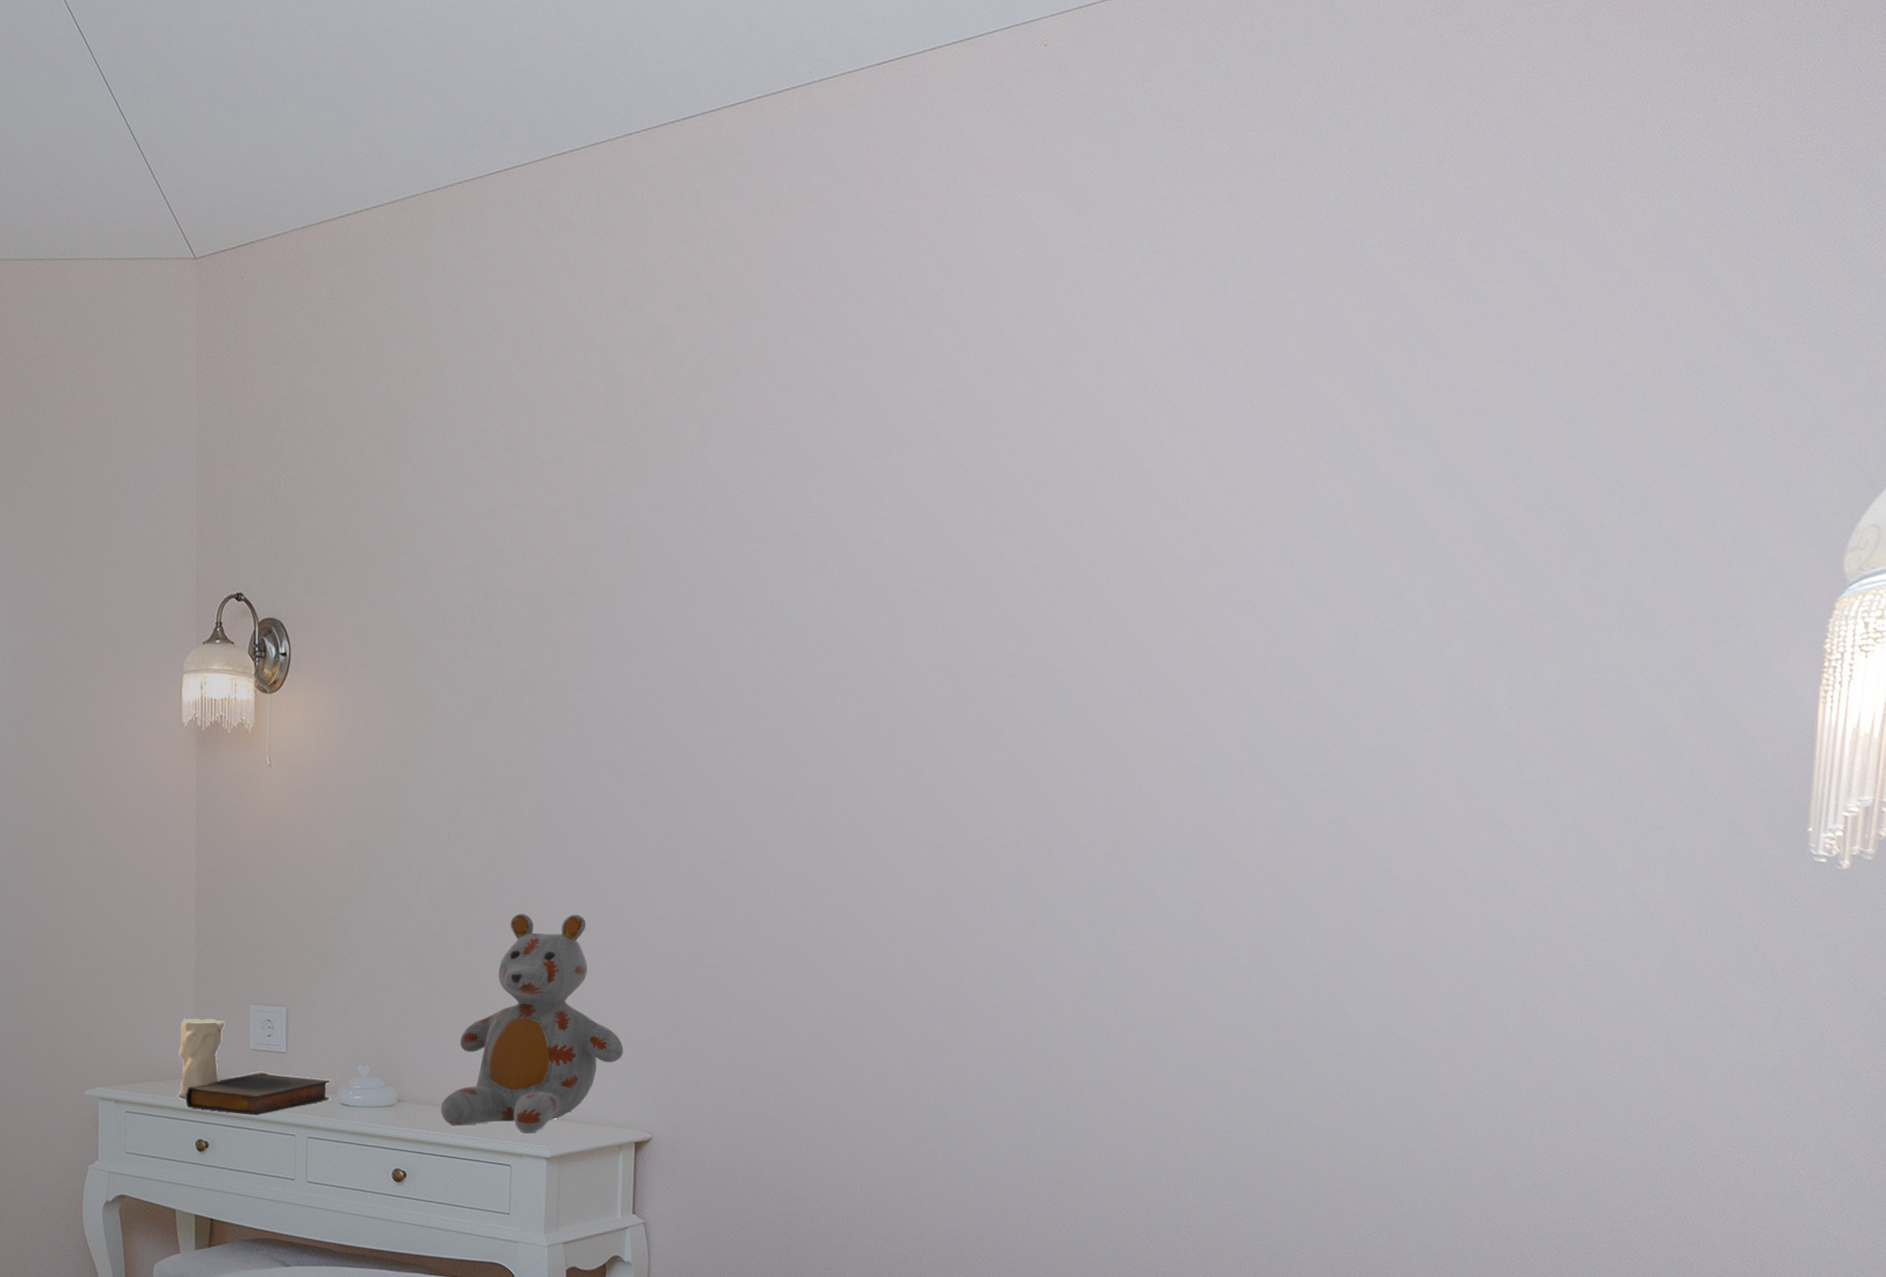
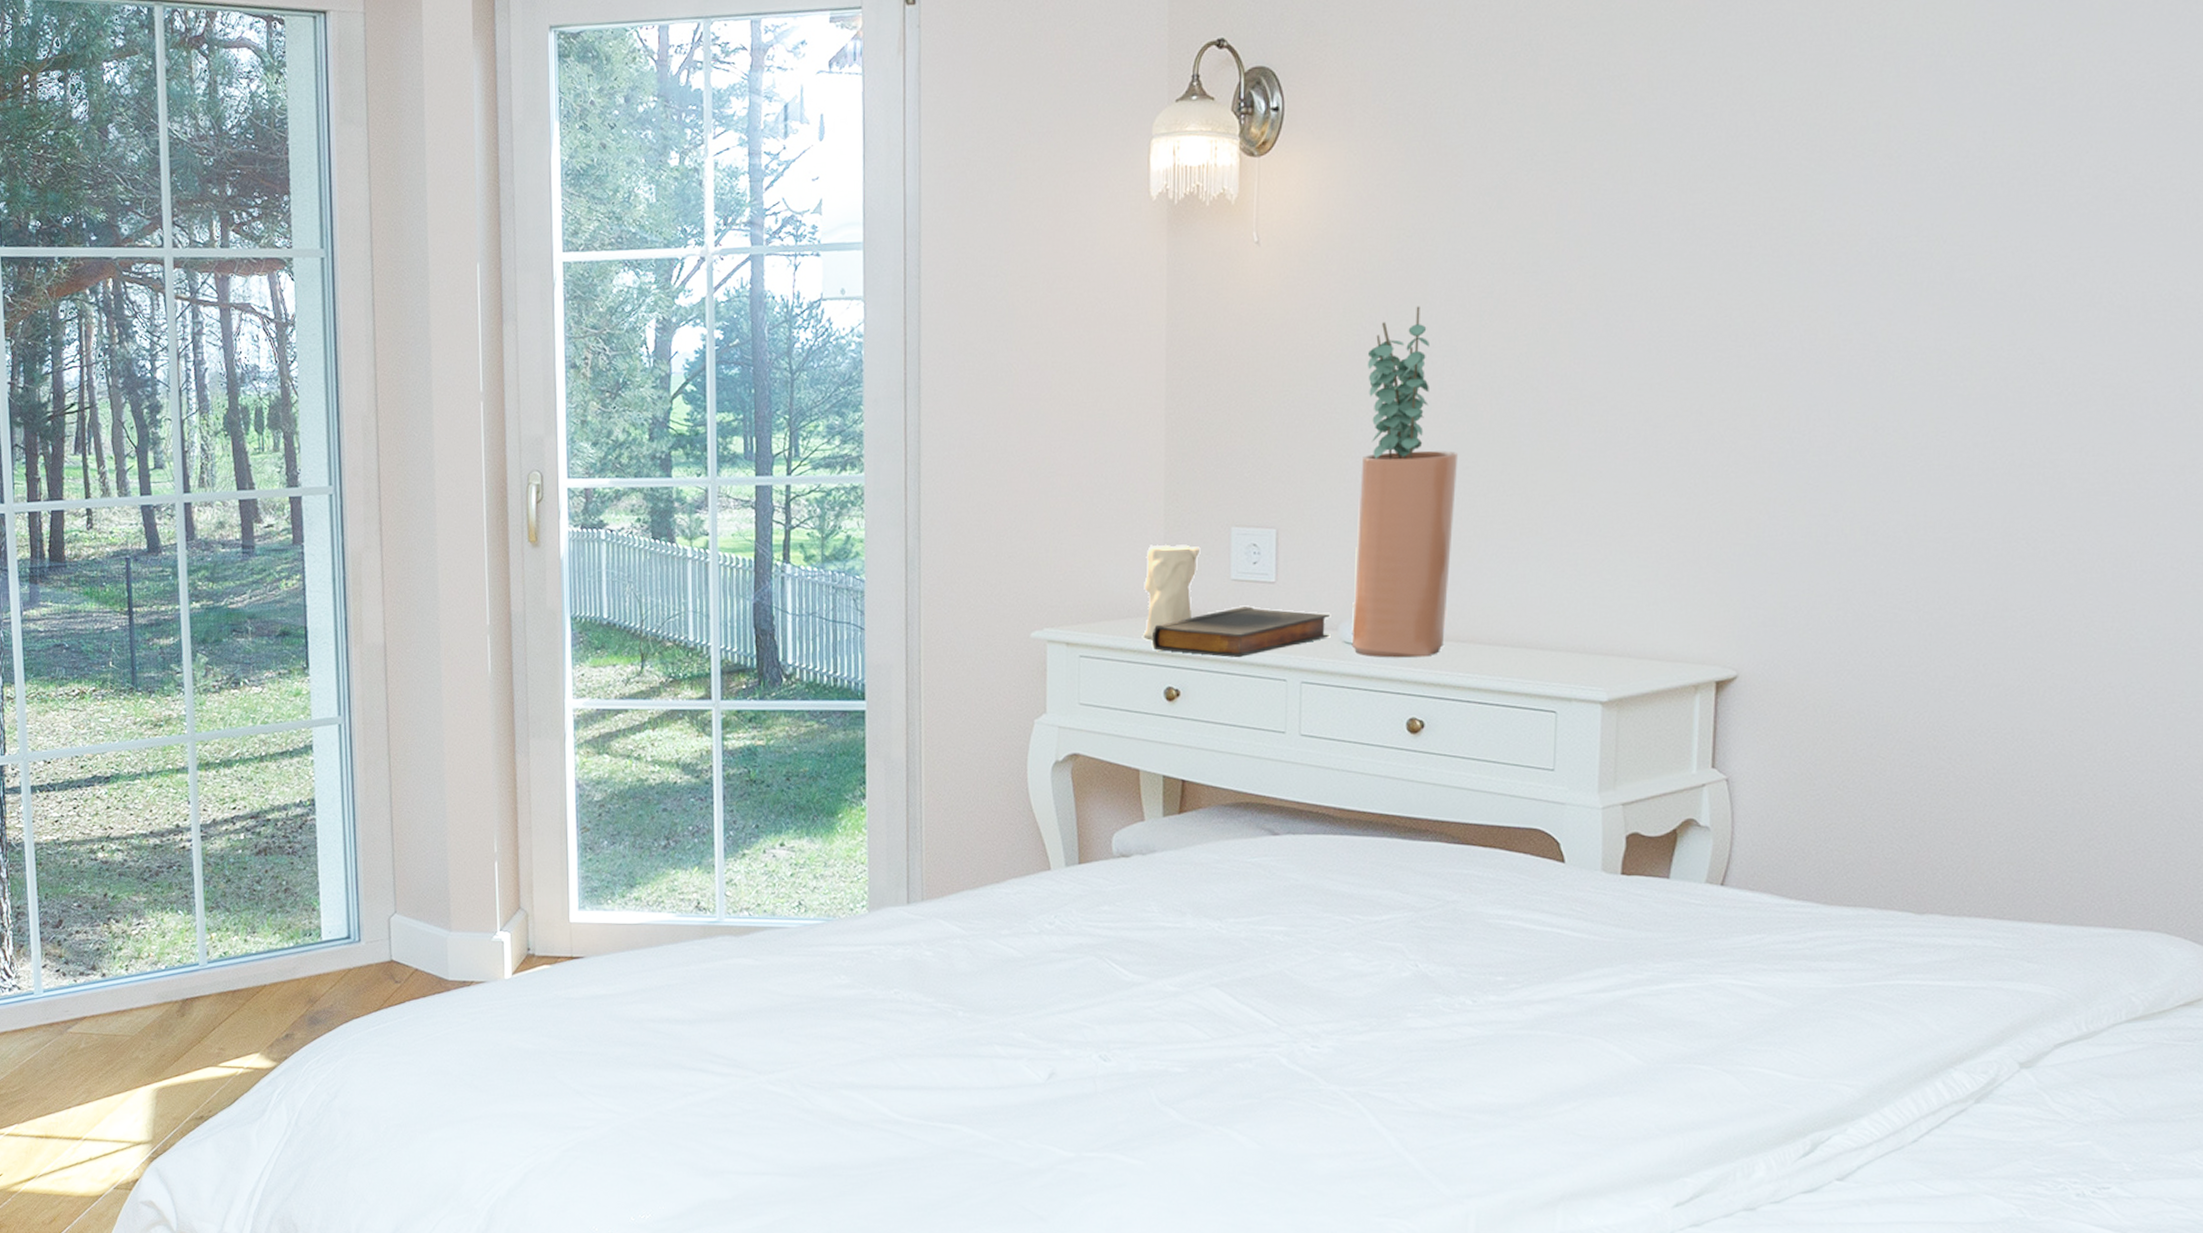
vase: none [347,824,432,1118] -> present [1351,306,1459,658]
stuffed bear: present [440,913,624,1133] -> none [1467,407,1702,673]

